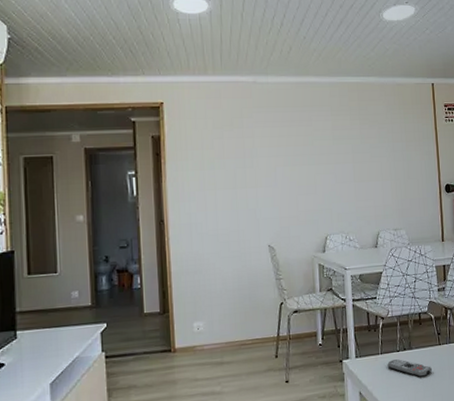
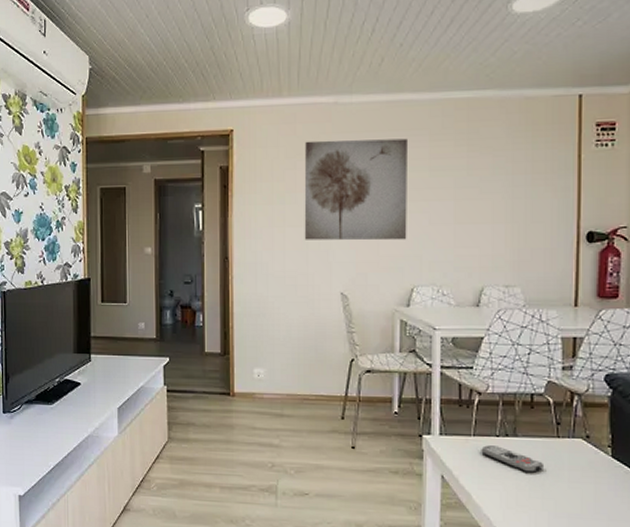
wall art: none [230,113,319,201] -> present [304,138,409,241]

